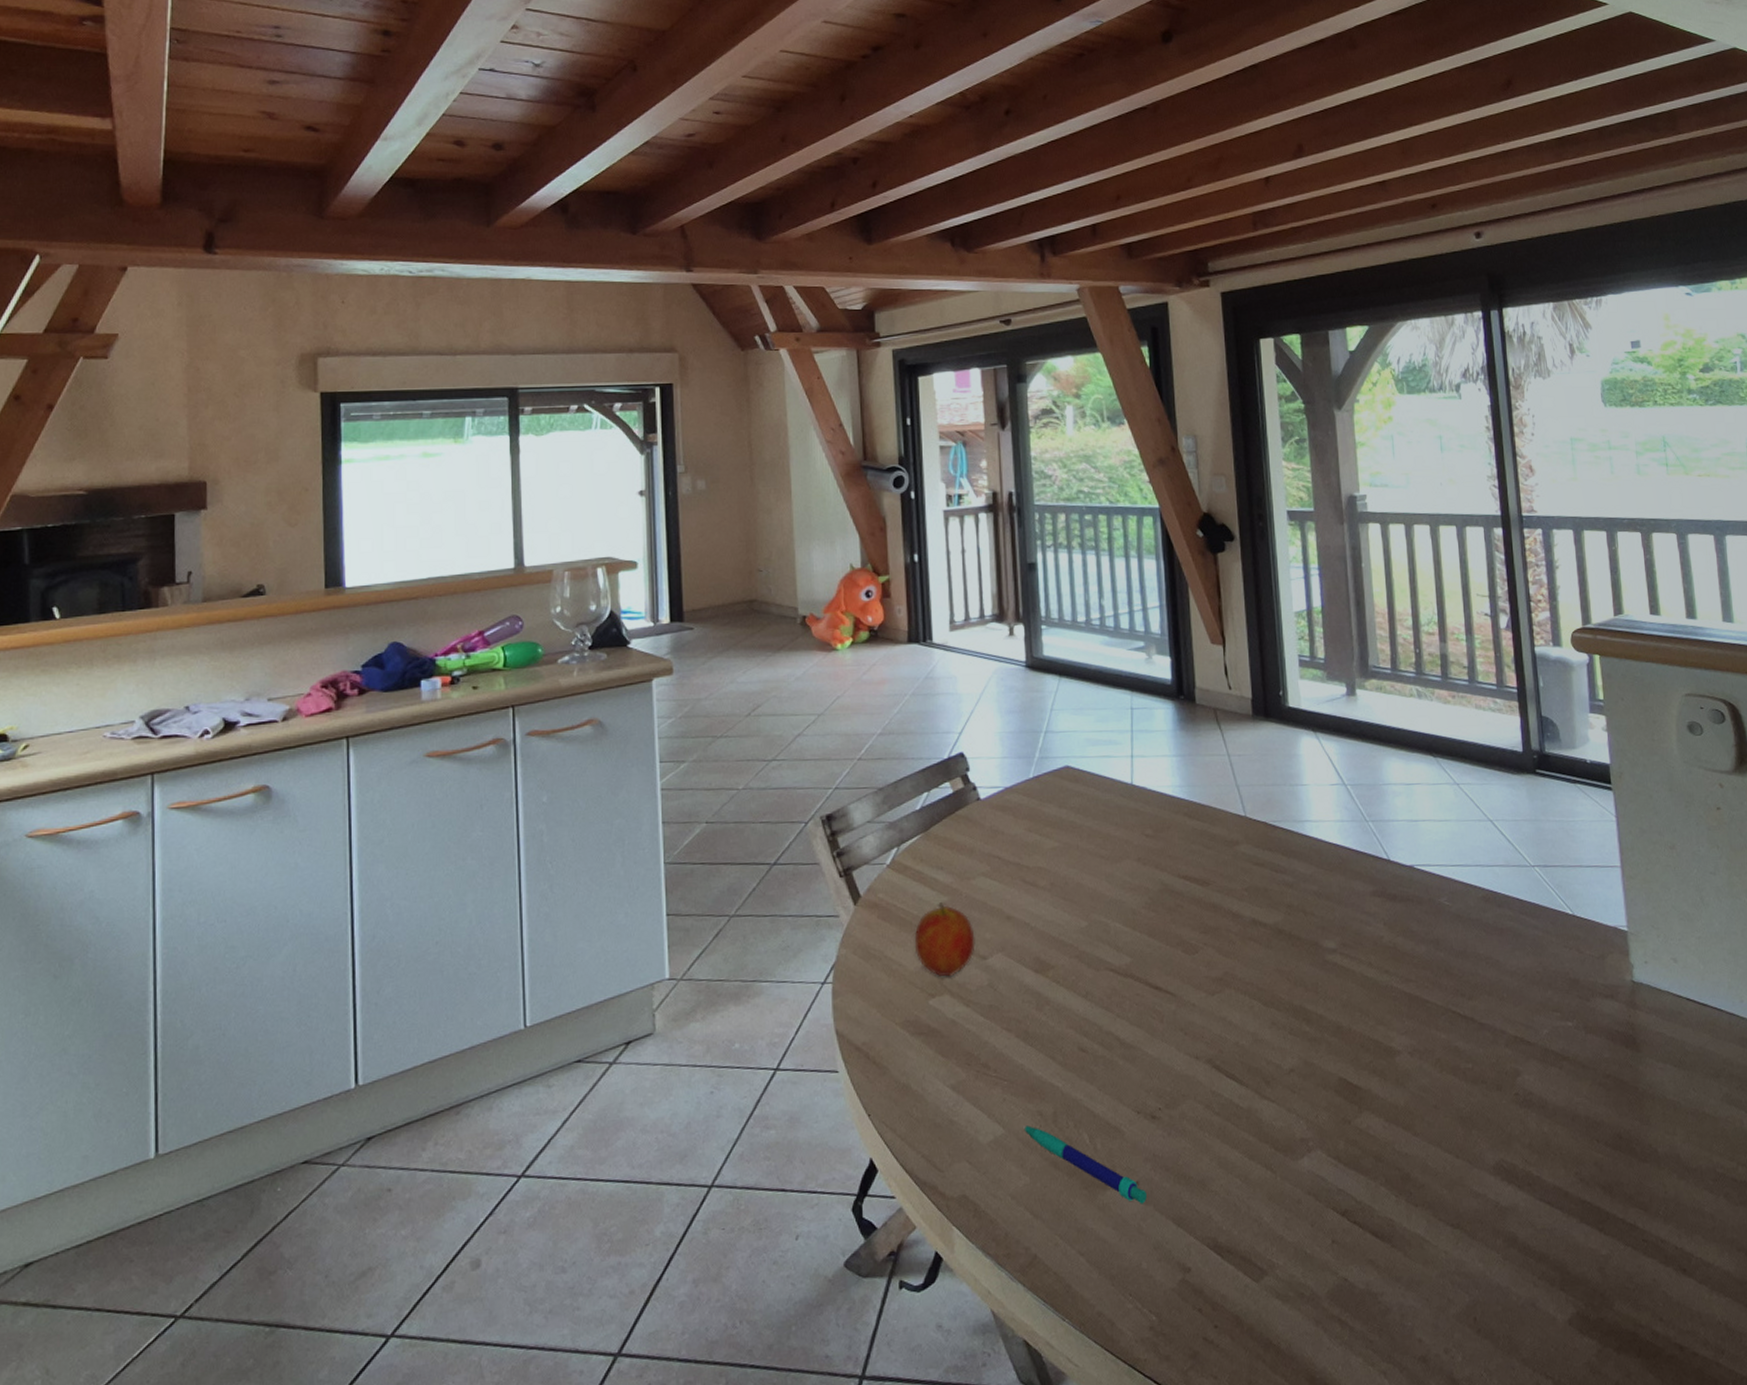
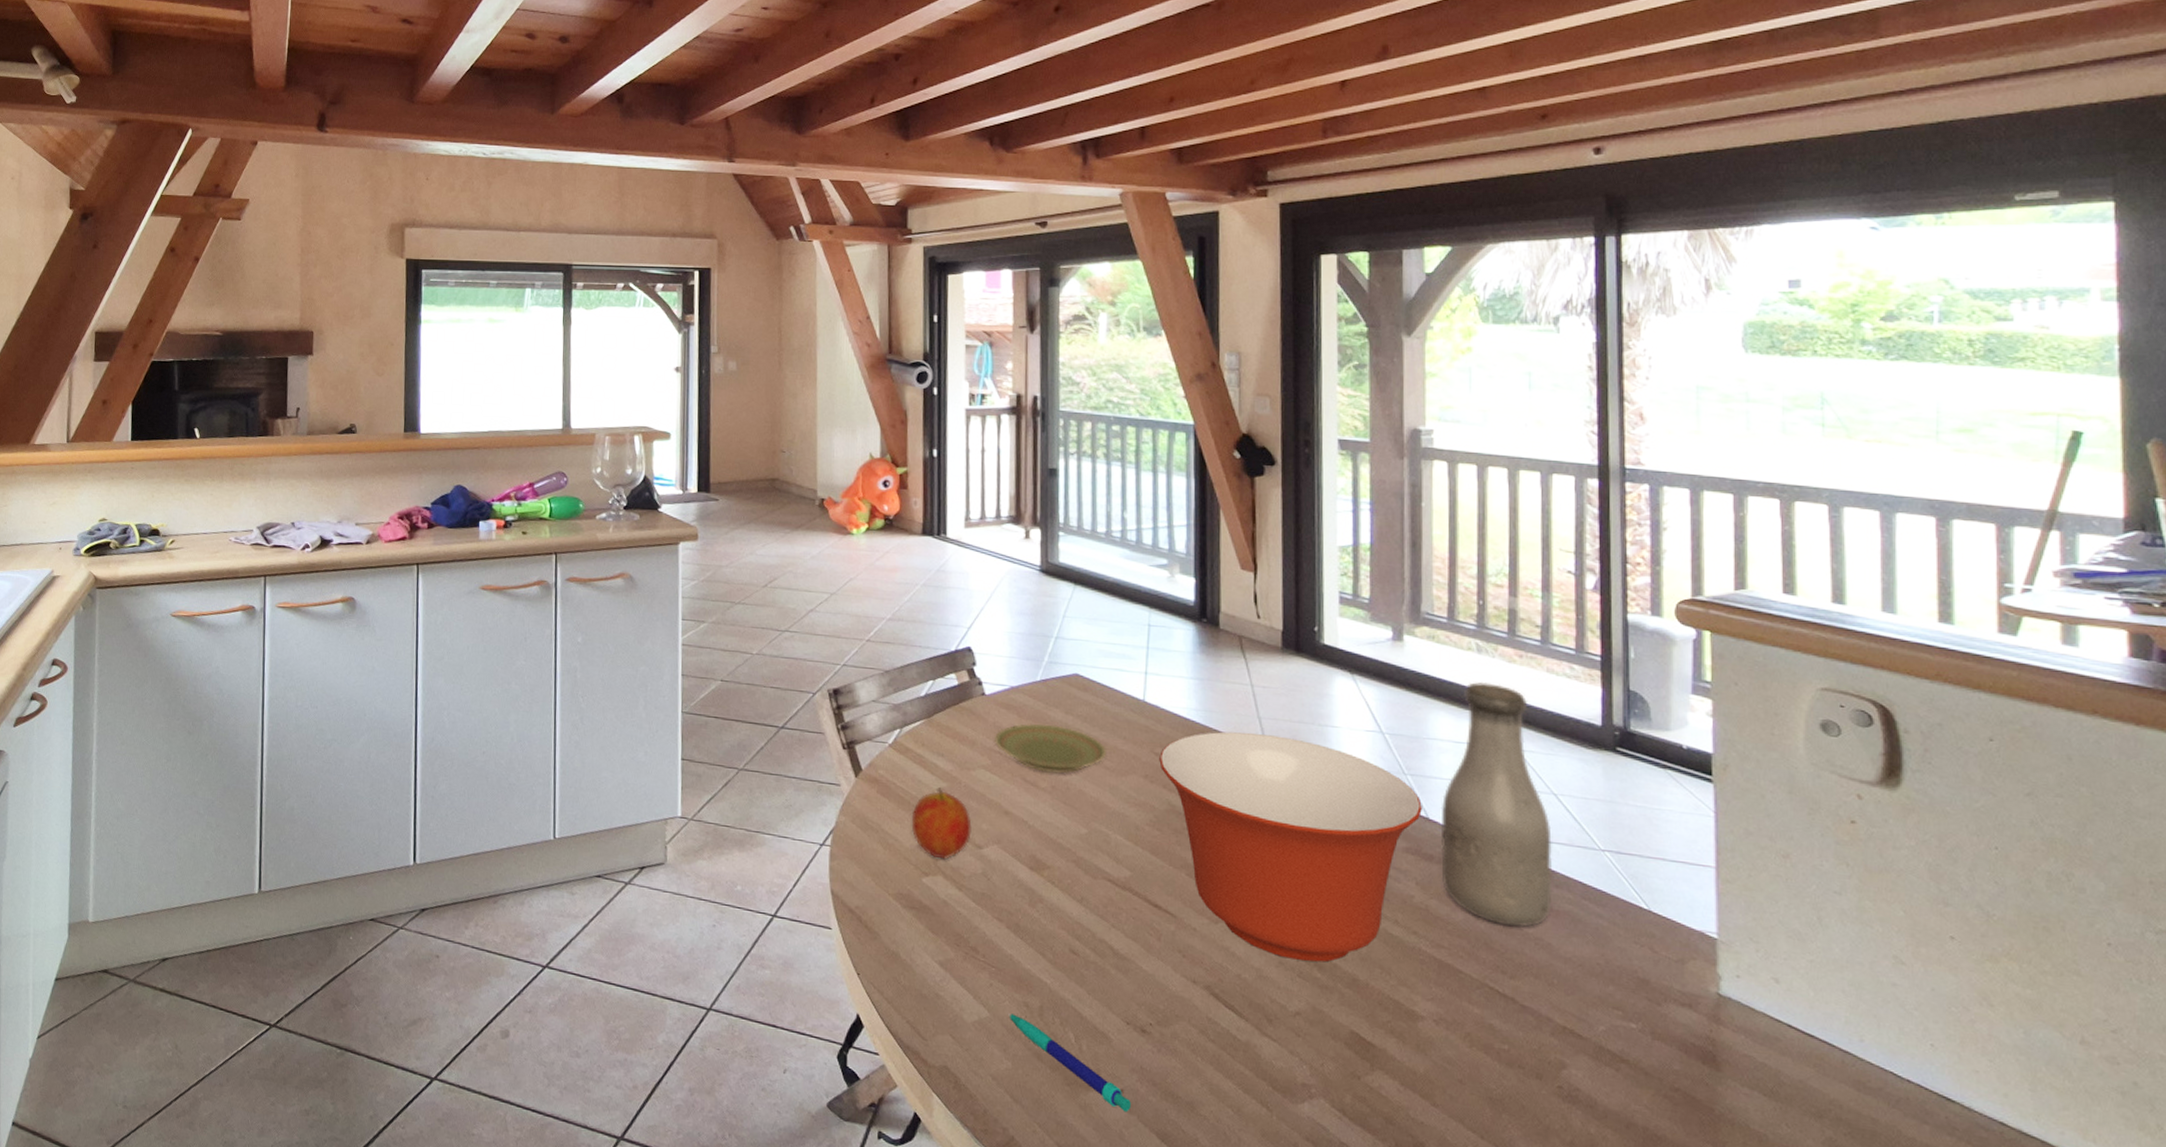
plate: none [991,821,1101,870] -> present [993,723,1108,774]
mixing bowl: none [1150,801,1384,1018] -> present [1159,732,1422,963]
bottle: none [1399,724,1497,951] -> present [1441,681,1553,927]

